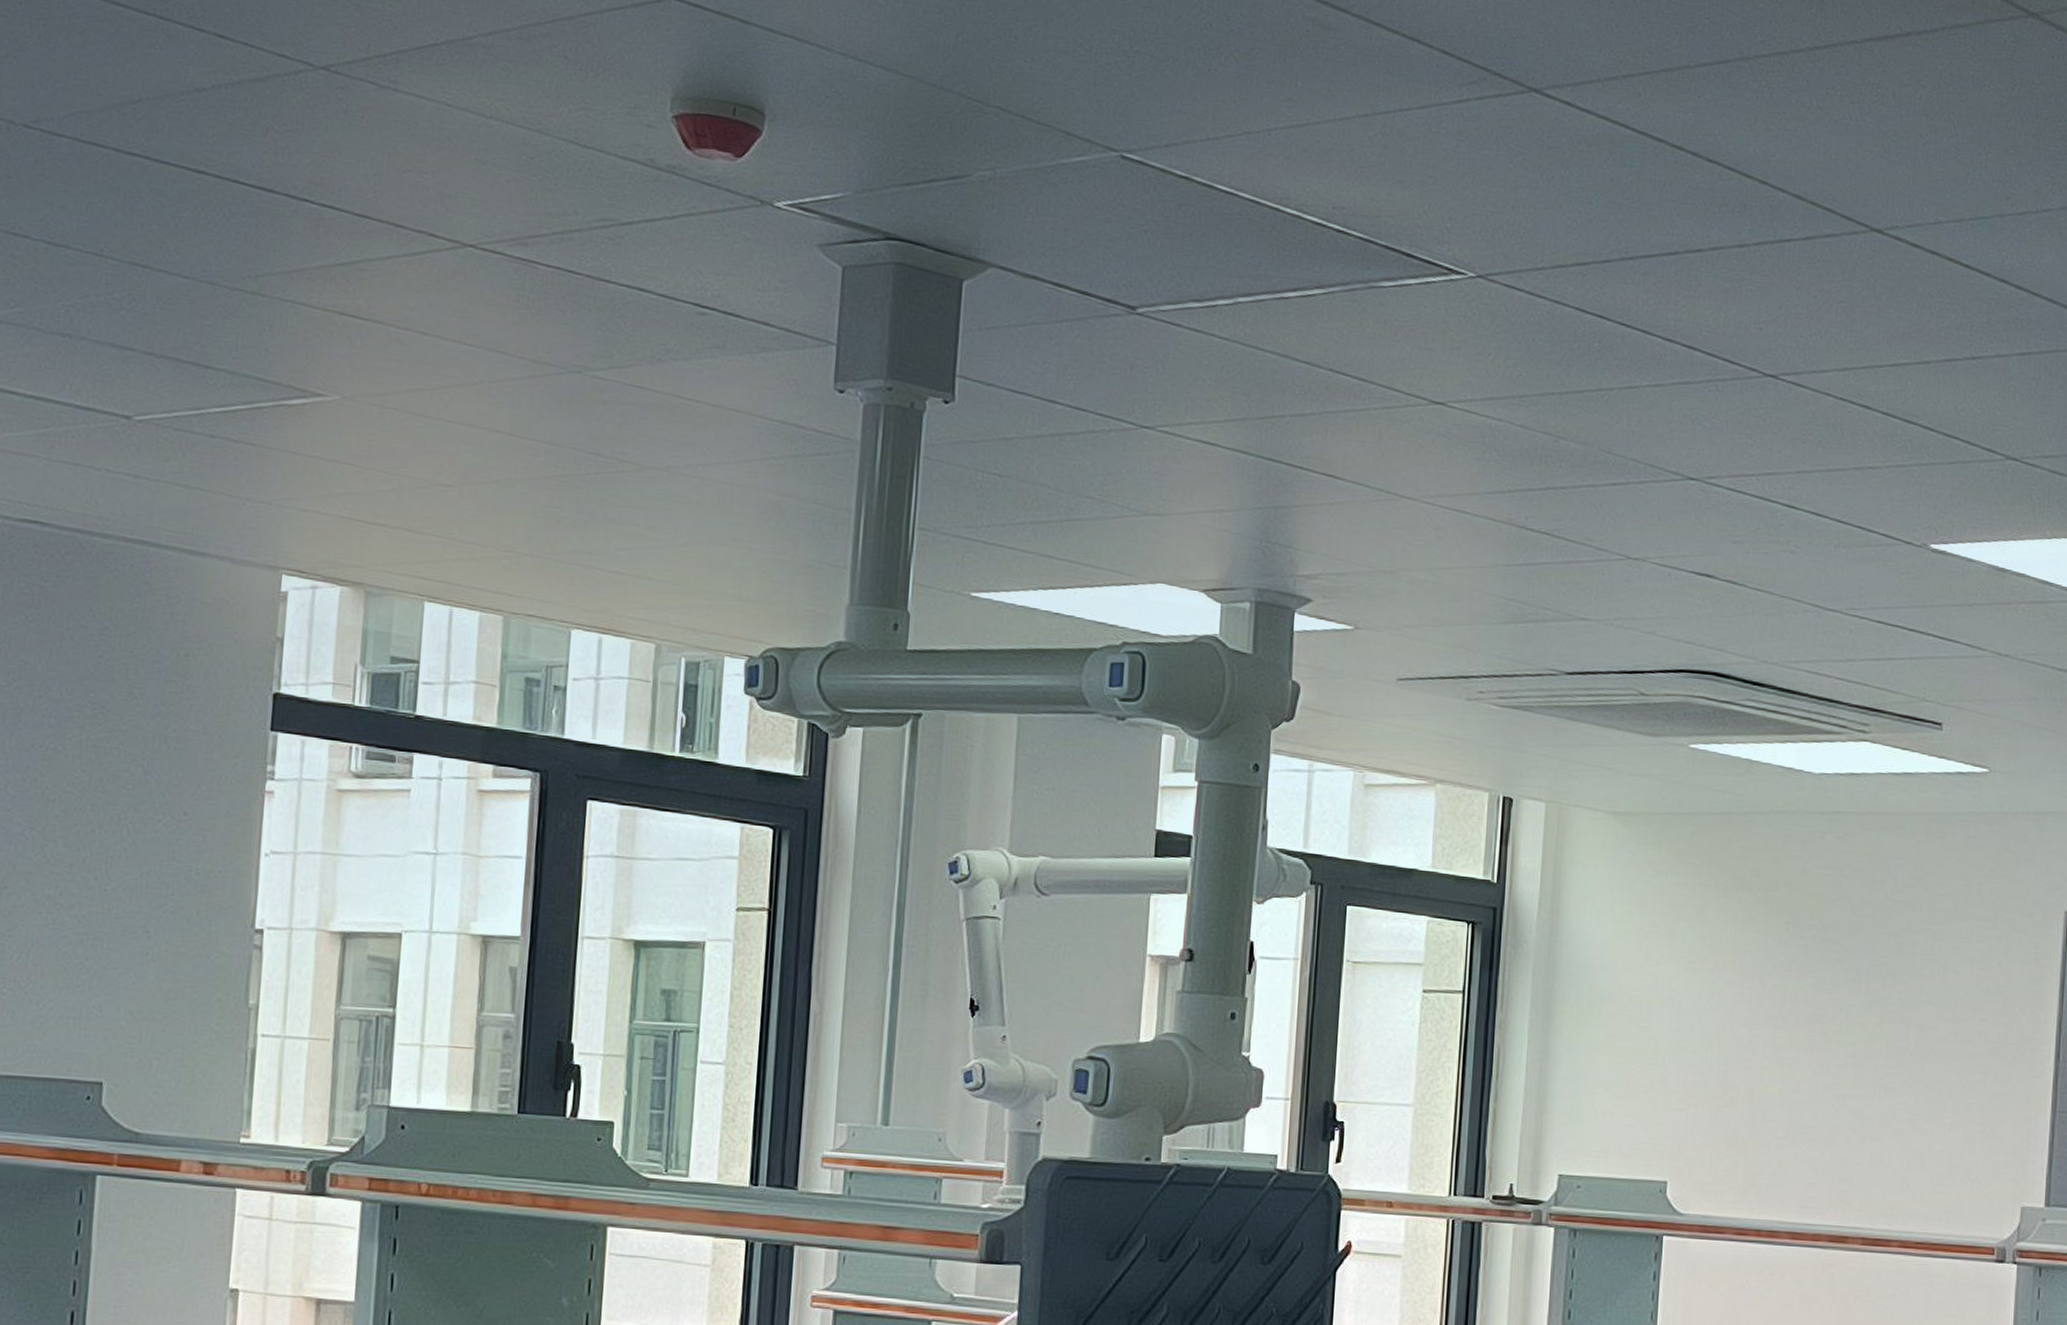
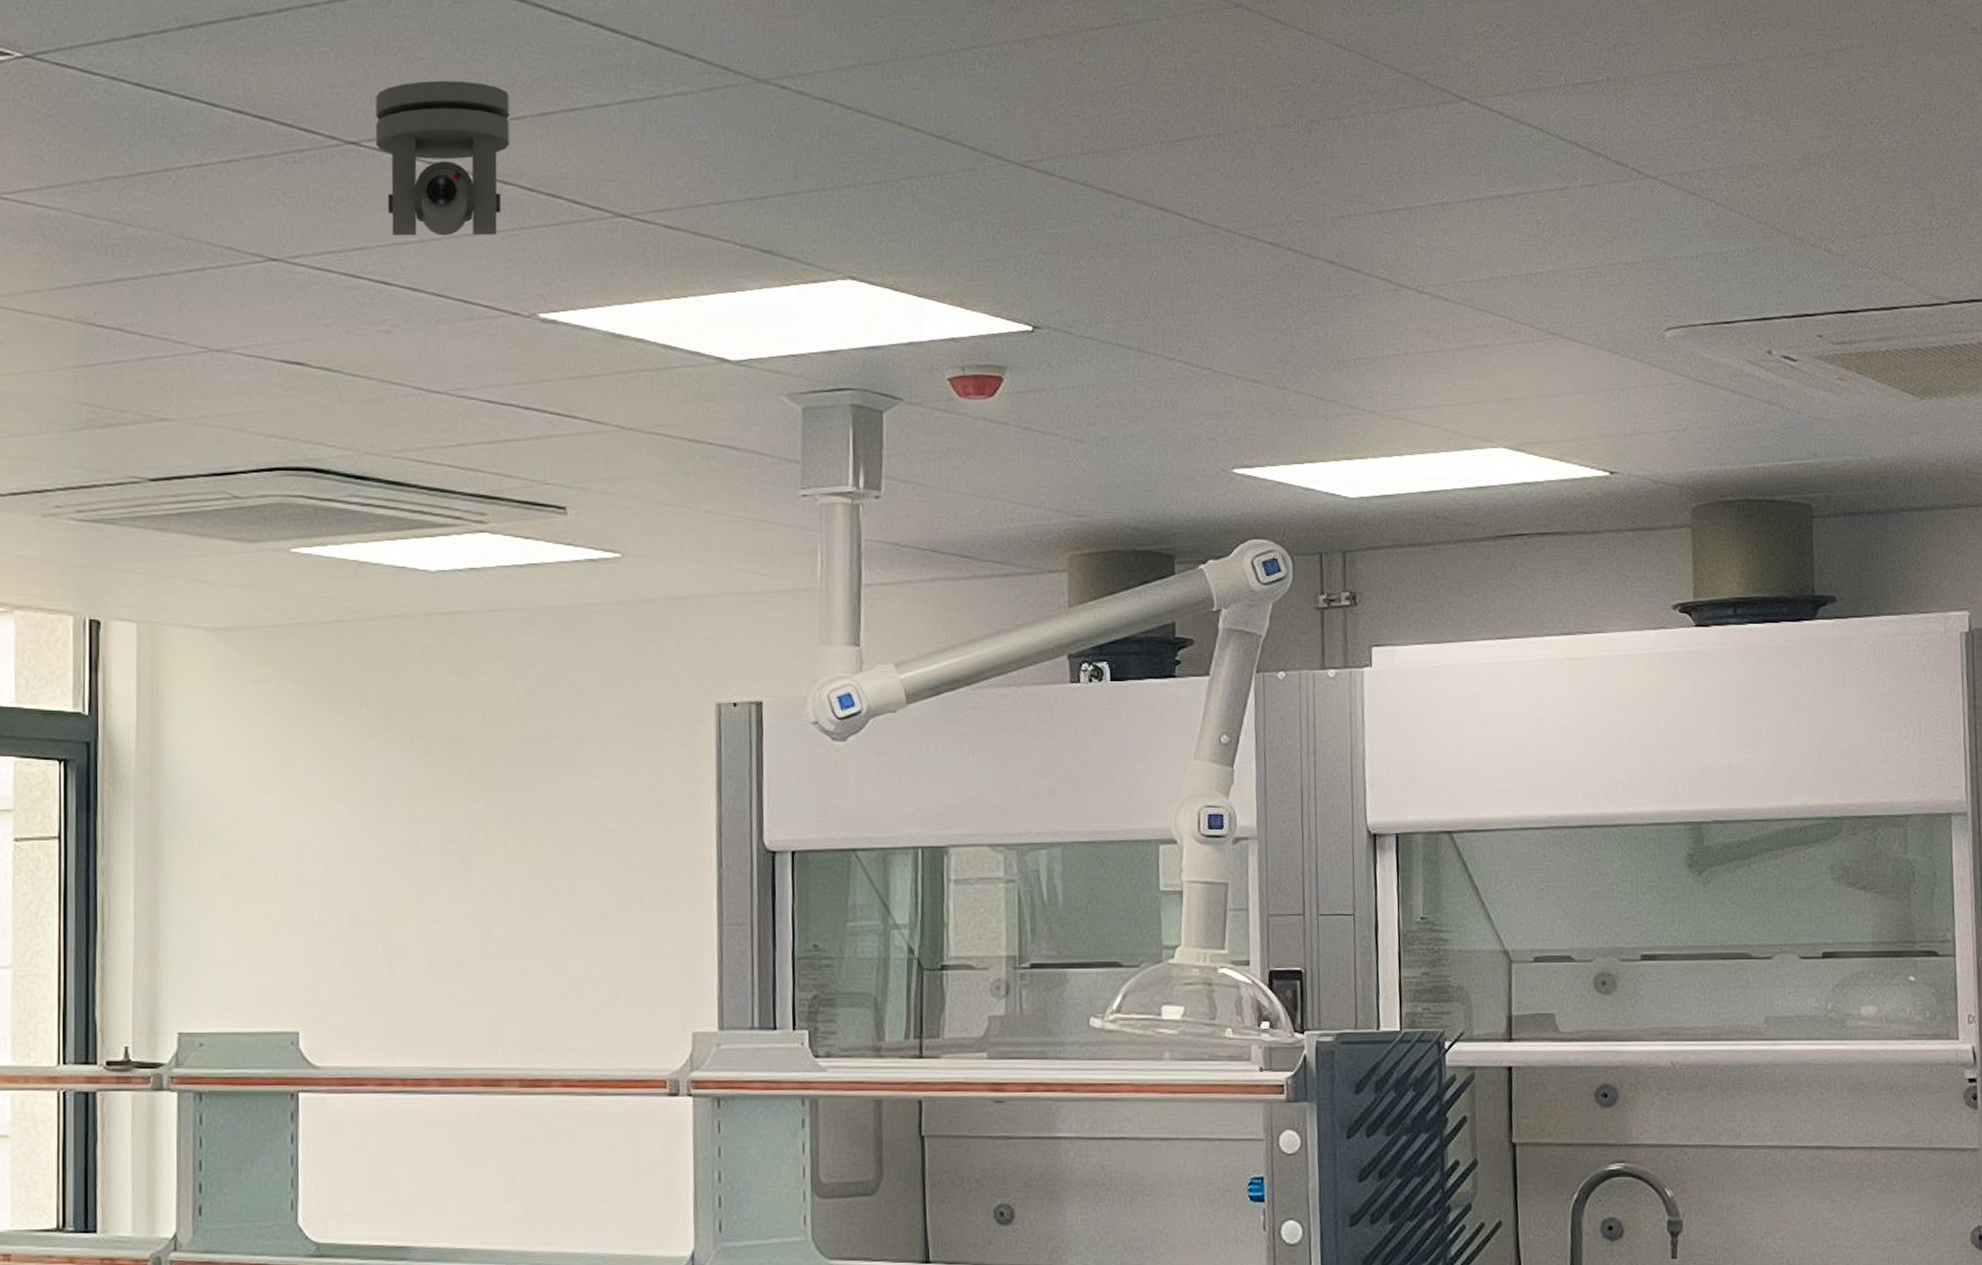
security camera: none [1792,322,1919,469] -> present [375,80,511,236]

